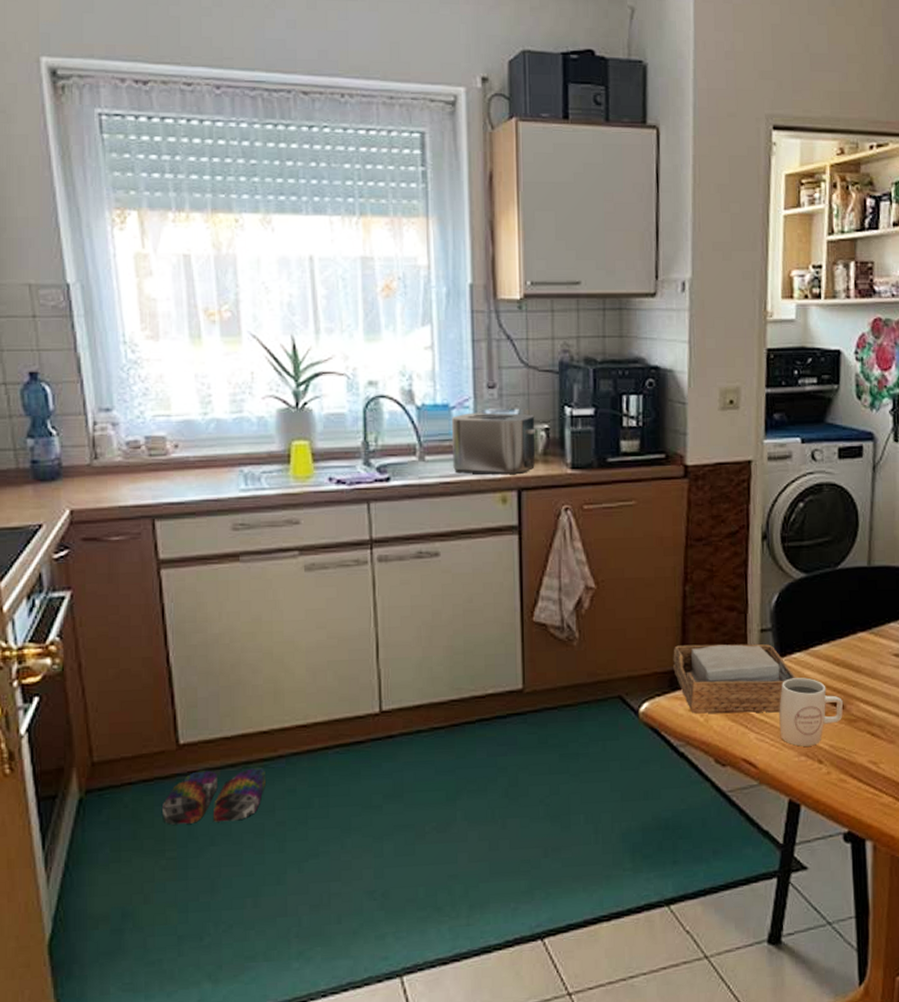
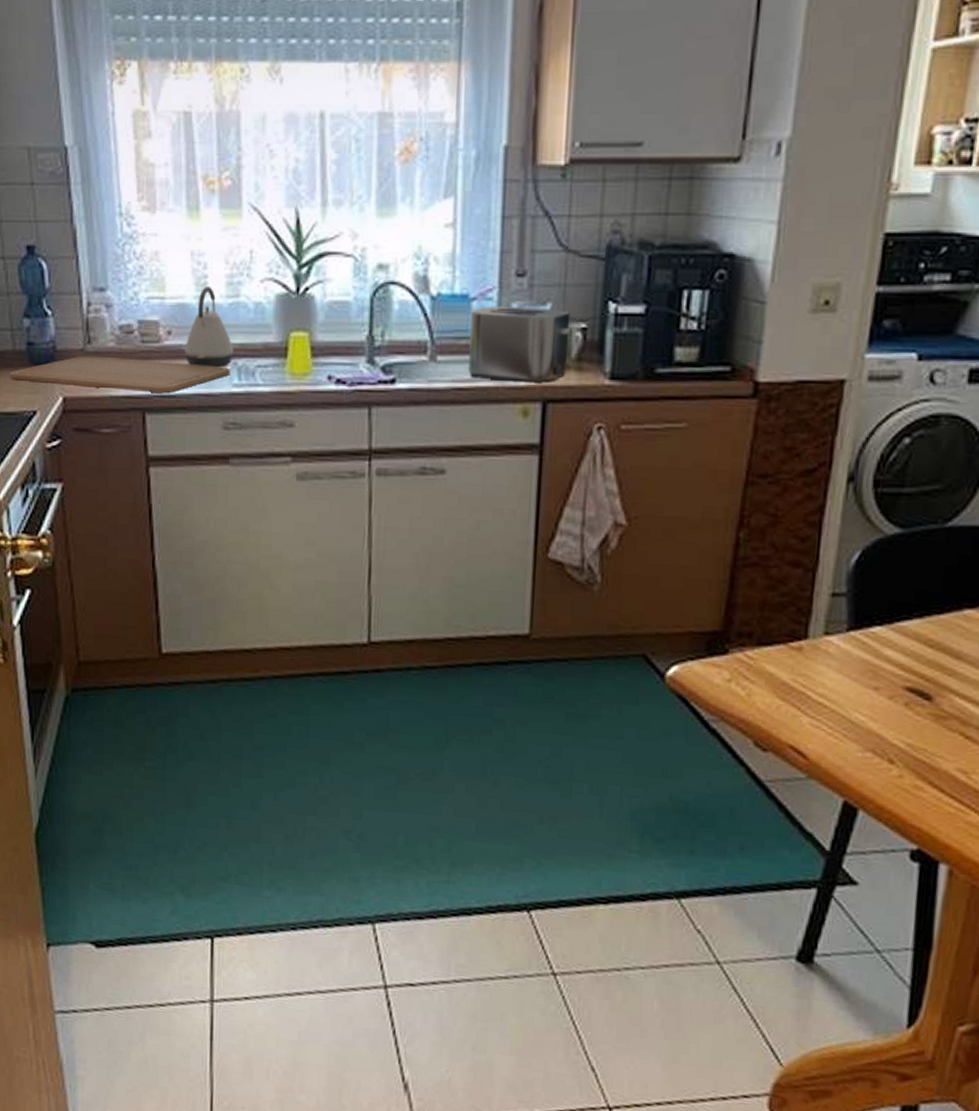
chopping board: none [12,470,237,502] -> present [9,355,231,394]
slippers: present [162,768,265,825] -> none [143,682,246,739]
kettle: none [191,404,240,476] -> present [184,287,234,368]
napkin holder: present [673,643,797,714] -> none [713,602,873,696]
mug: present [779,677,844,747] -> none [841,656,933,742]

